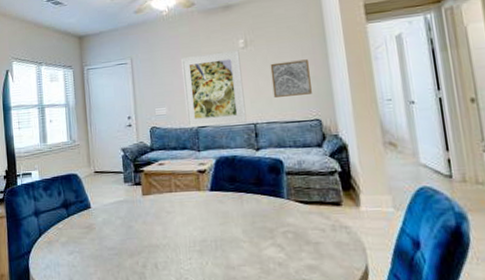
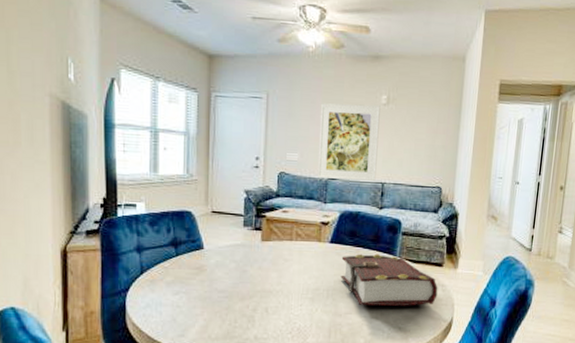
book: none [224,198,342,255] -> present [340,254,438,306]
wall art: present [270,59,312,98] -> none [404,125,443,162]

